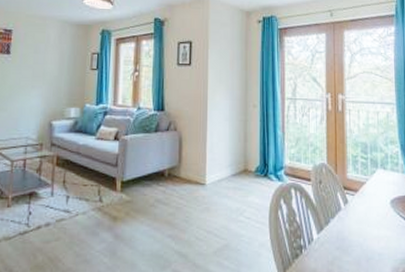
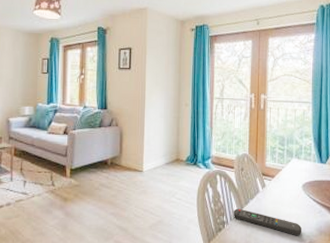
remote control: none [311,229,394,264] -> present [233,208,302,236]

